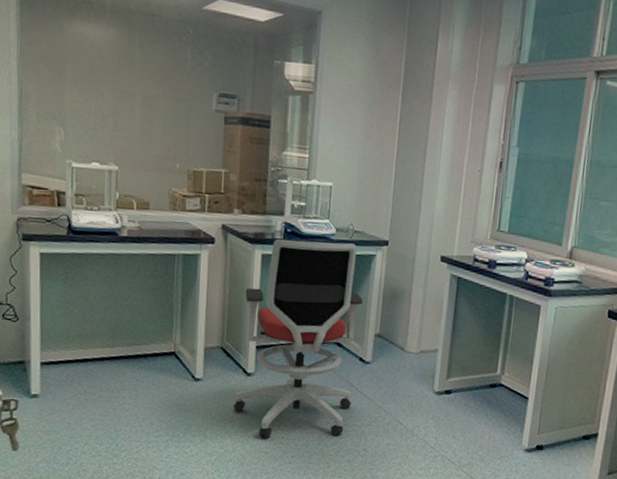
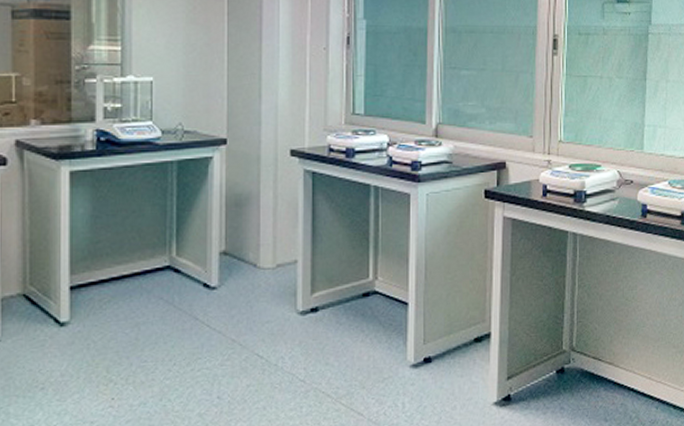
office chair: present [233,238,364,438] -> none [43,147,202,404]

